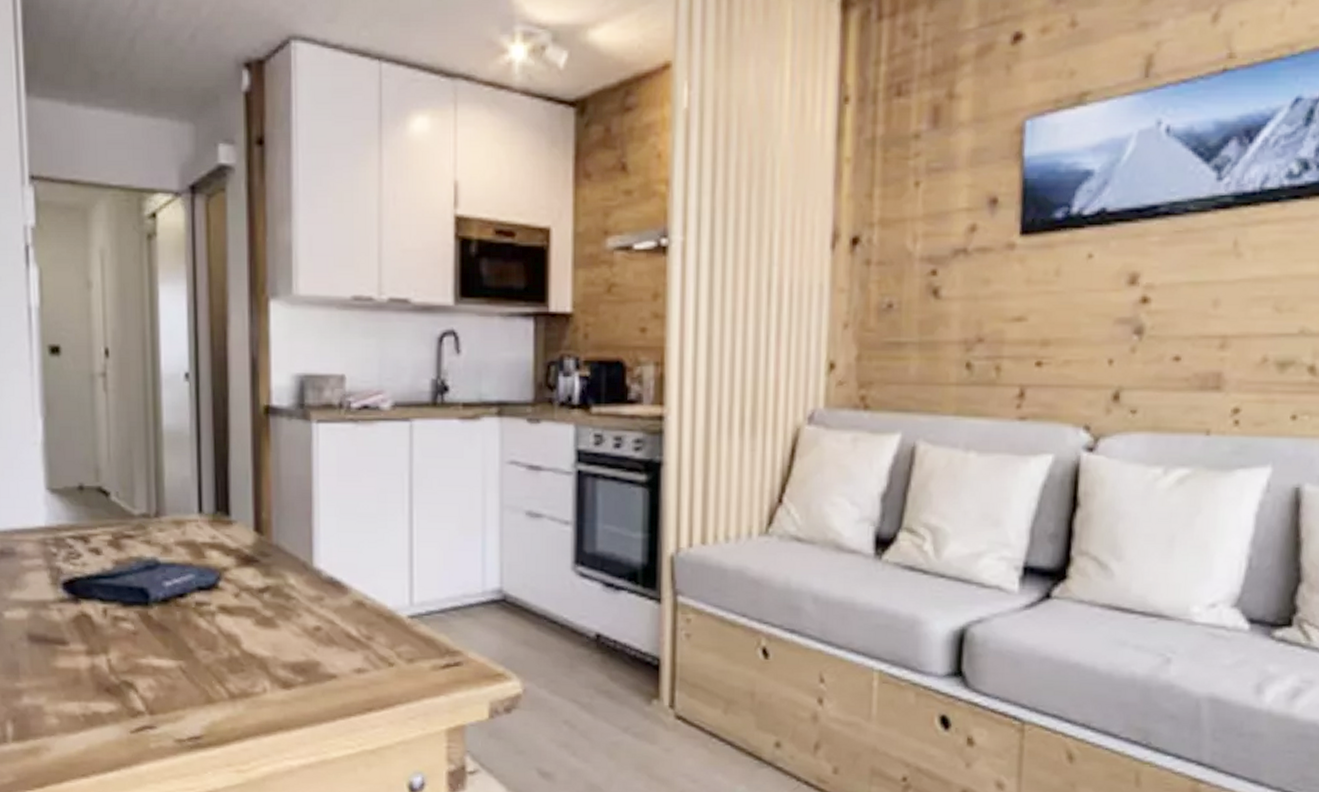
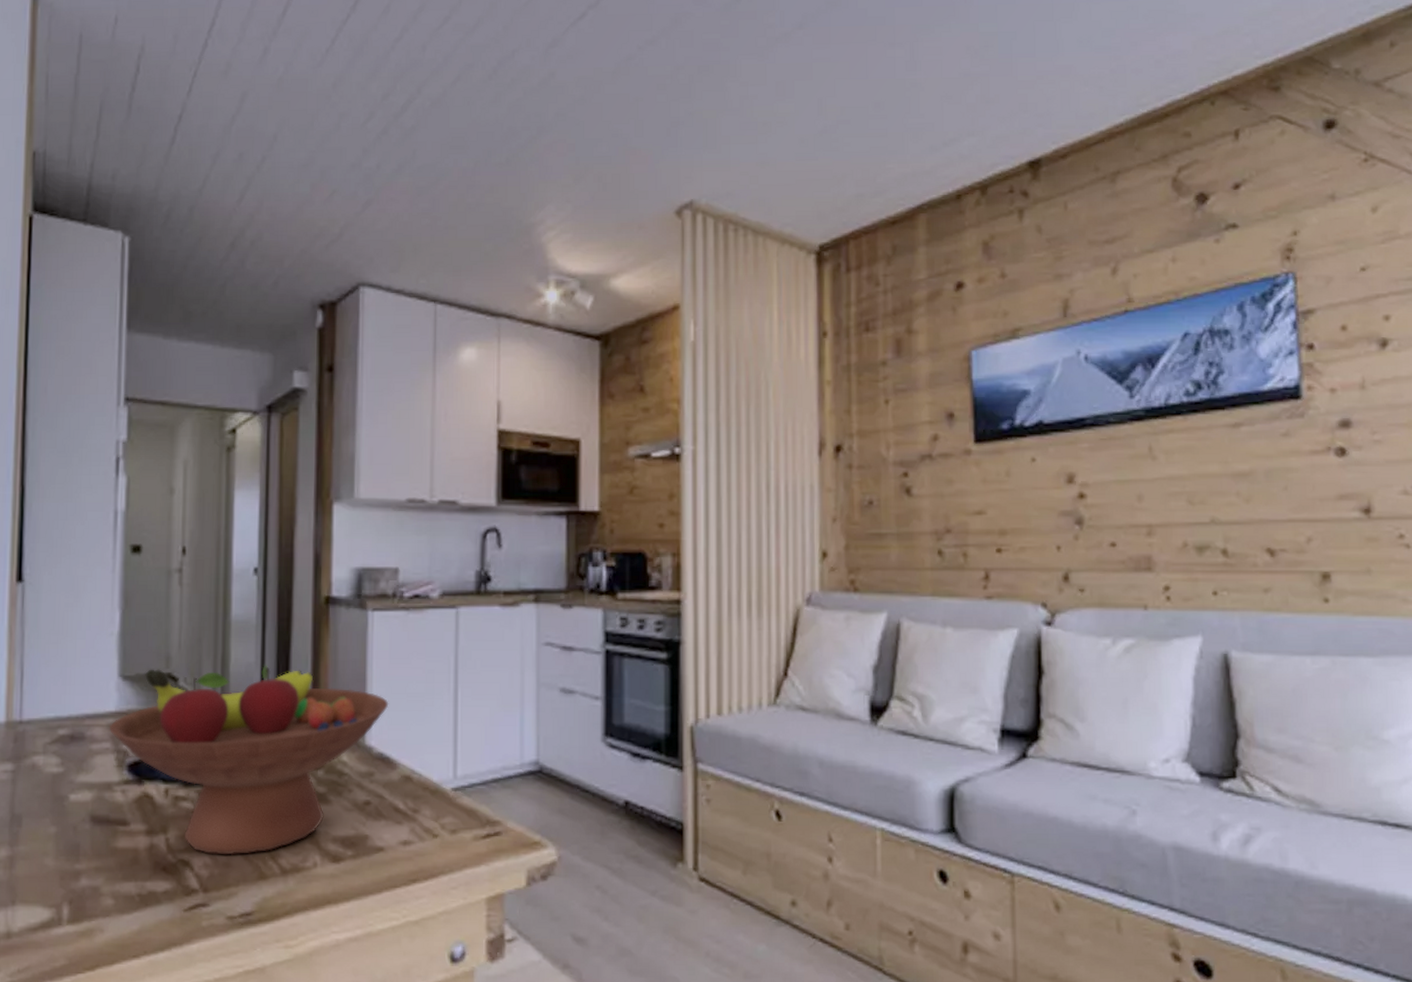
fruit bowl: none [40,480,338,678] -> present [110,665,389,855]

